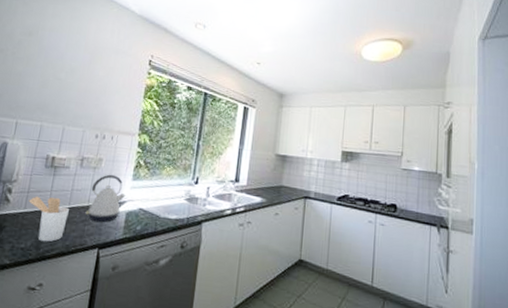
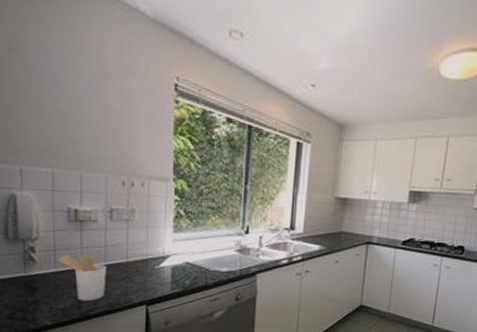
kettle: present [85,174,126,223] -> none [125,227,168,279]

